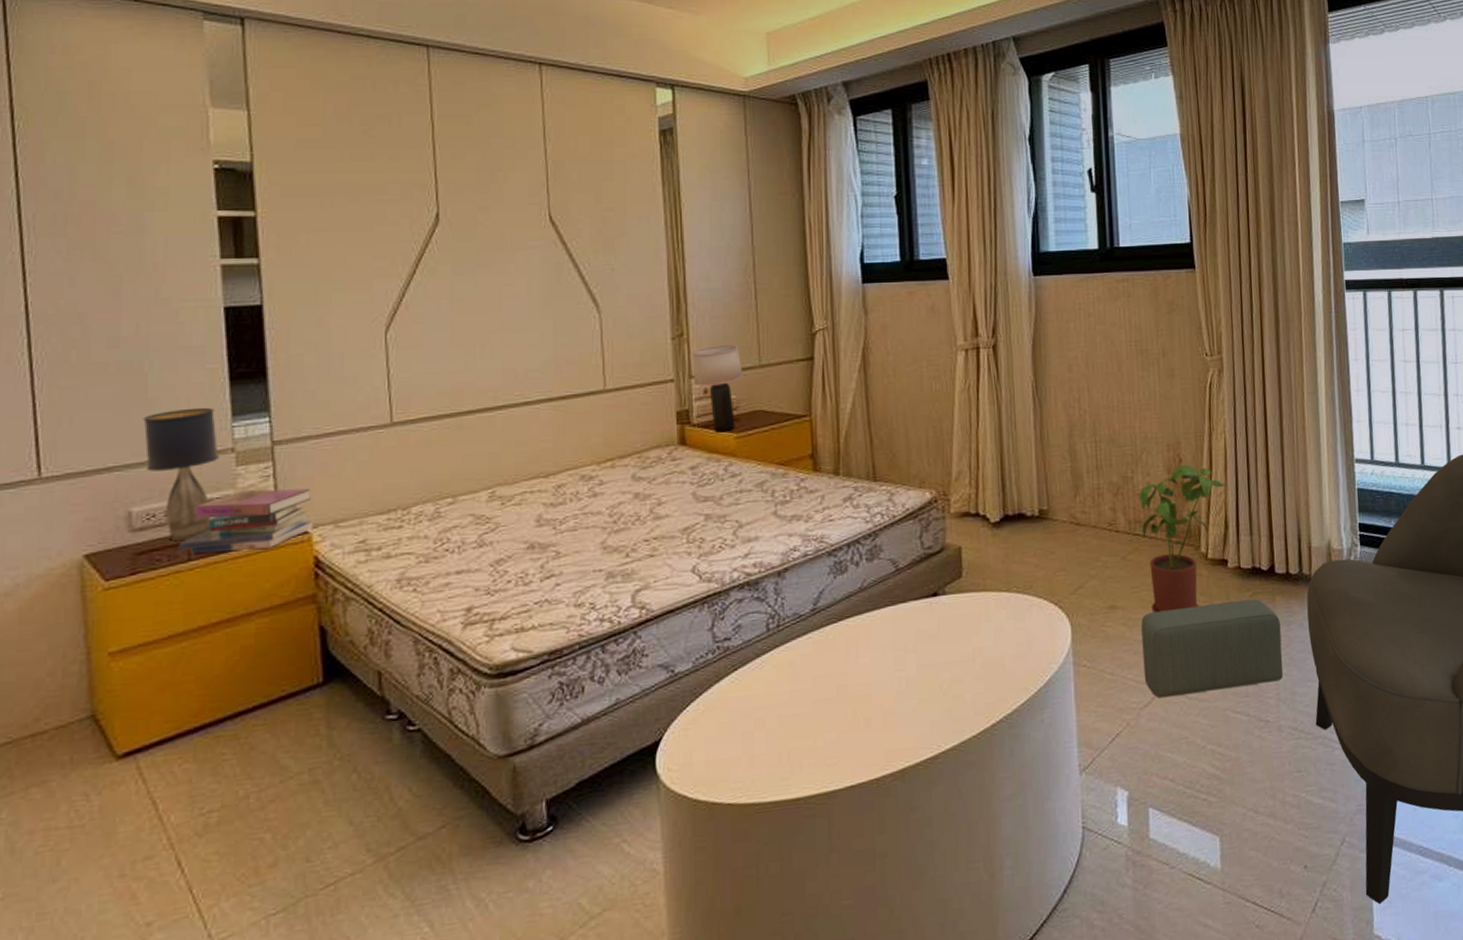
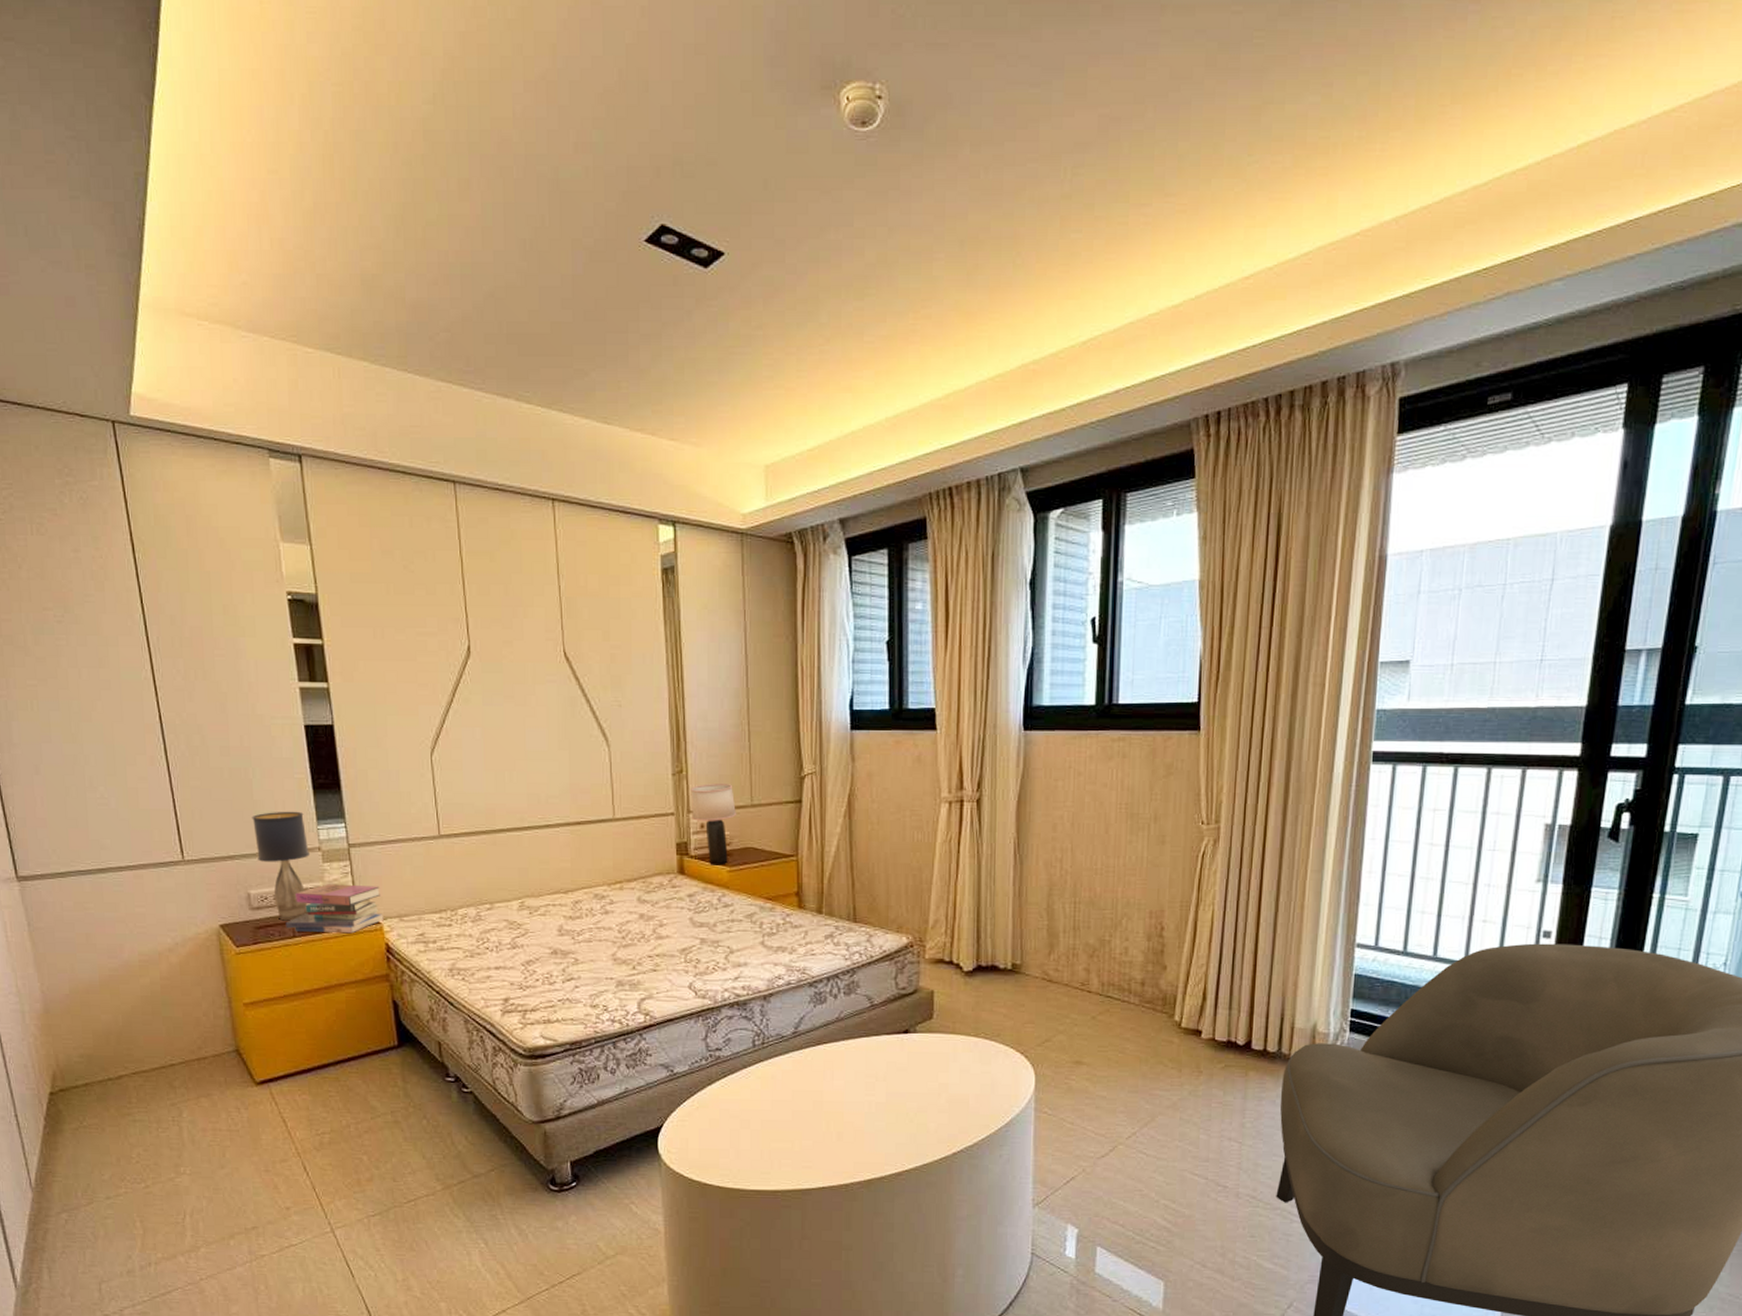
house plant: present [1139,464,1227,613] -> none [1114,933,1210,1073]
pouf: present [1141,599,1283,698] -> none [1104,1070,1251,1152]

